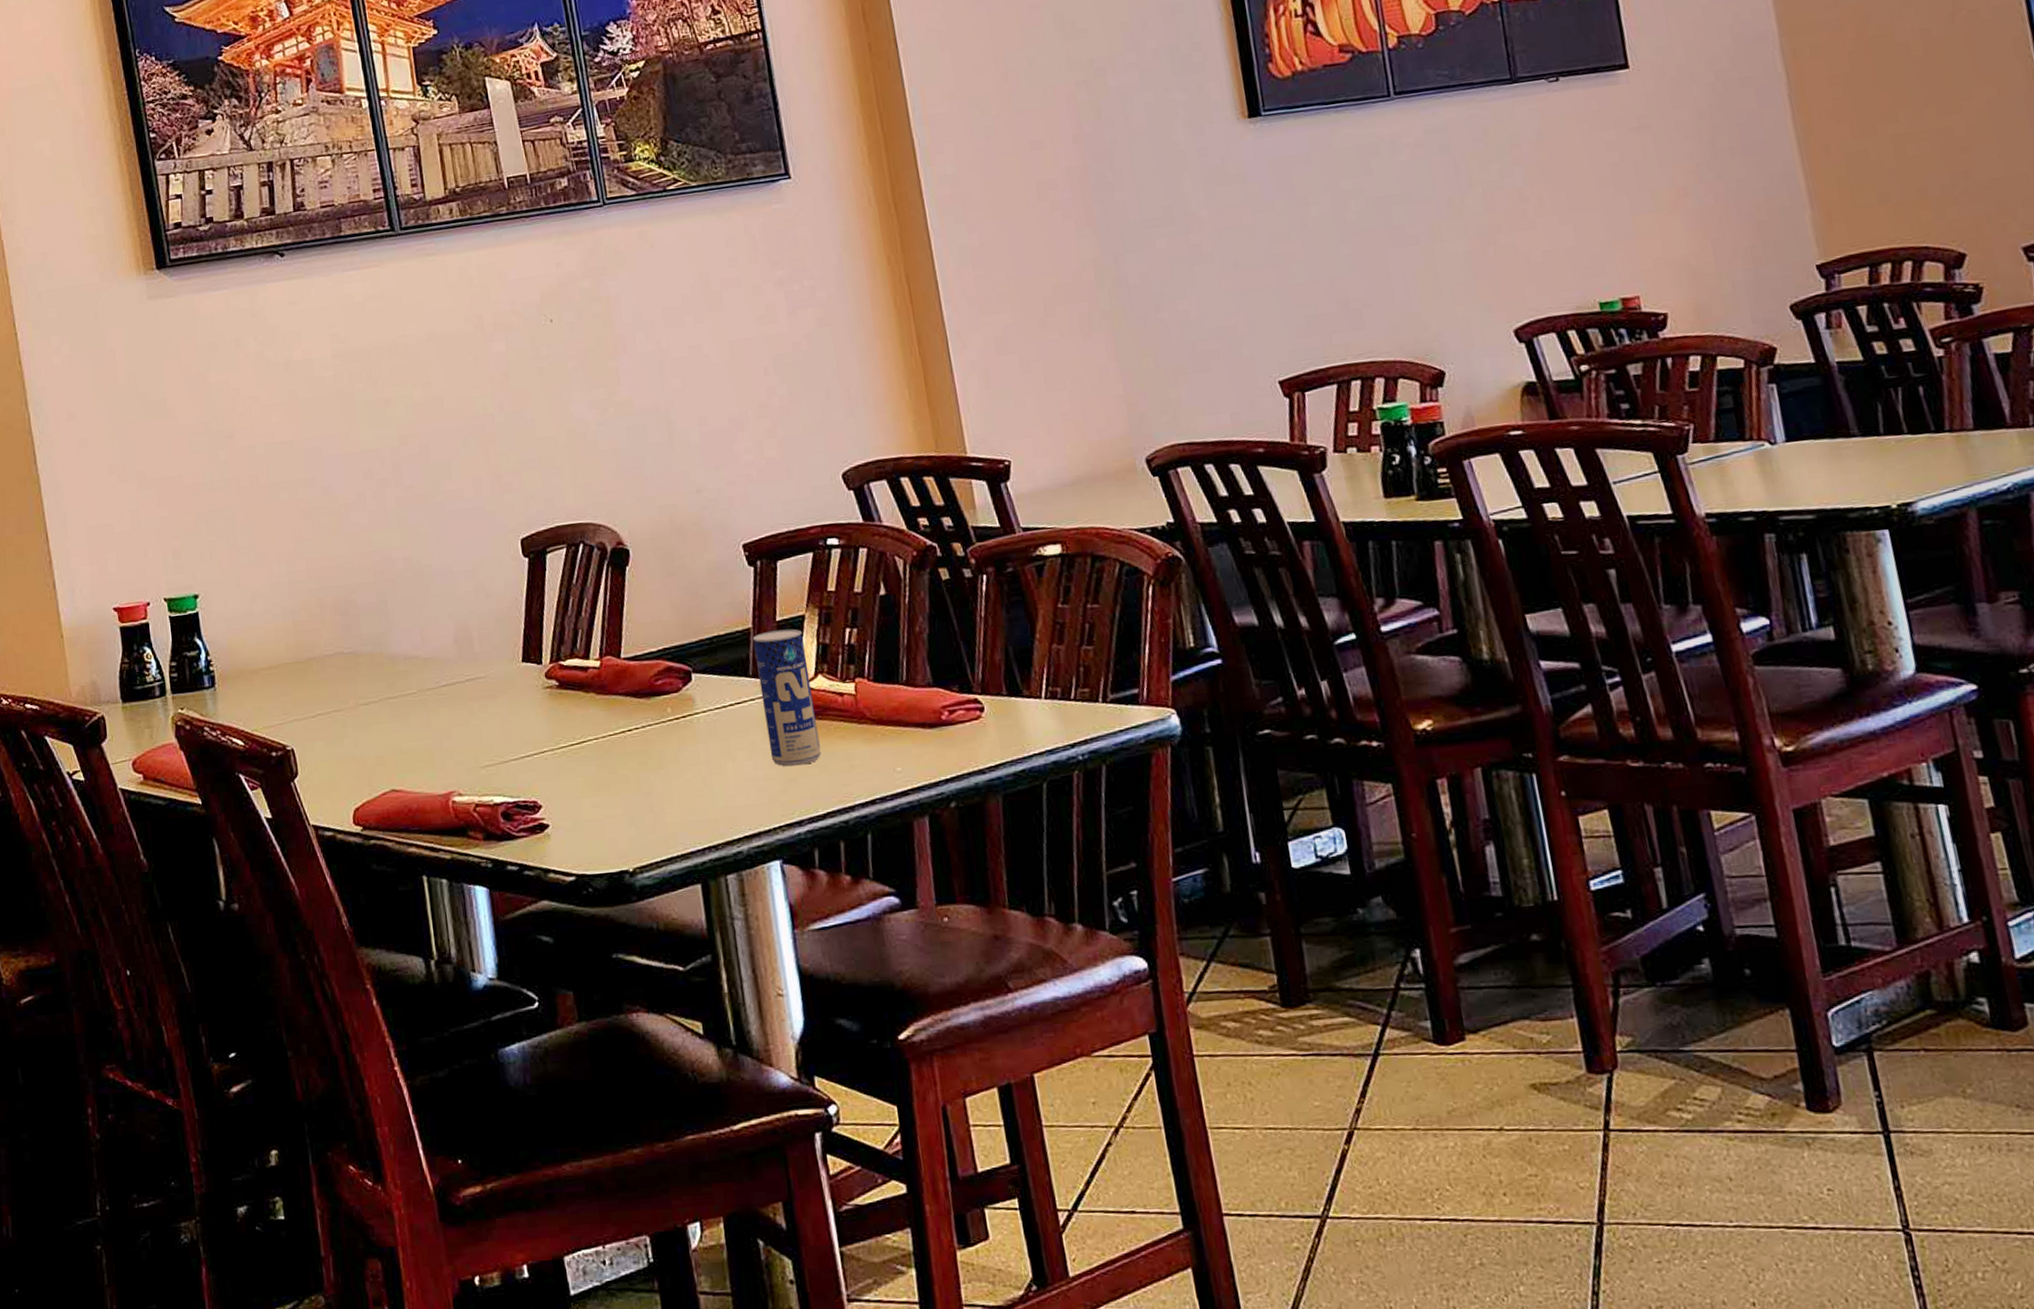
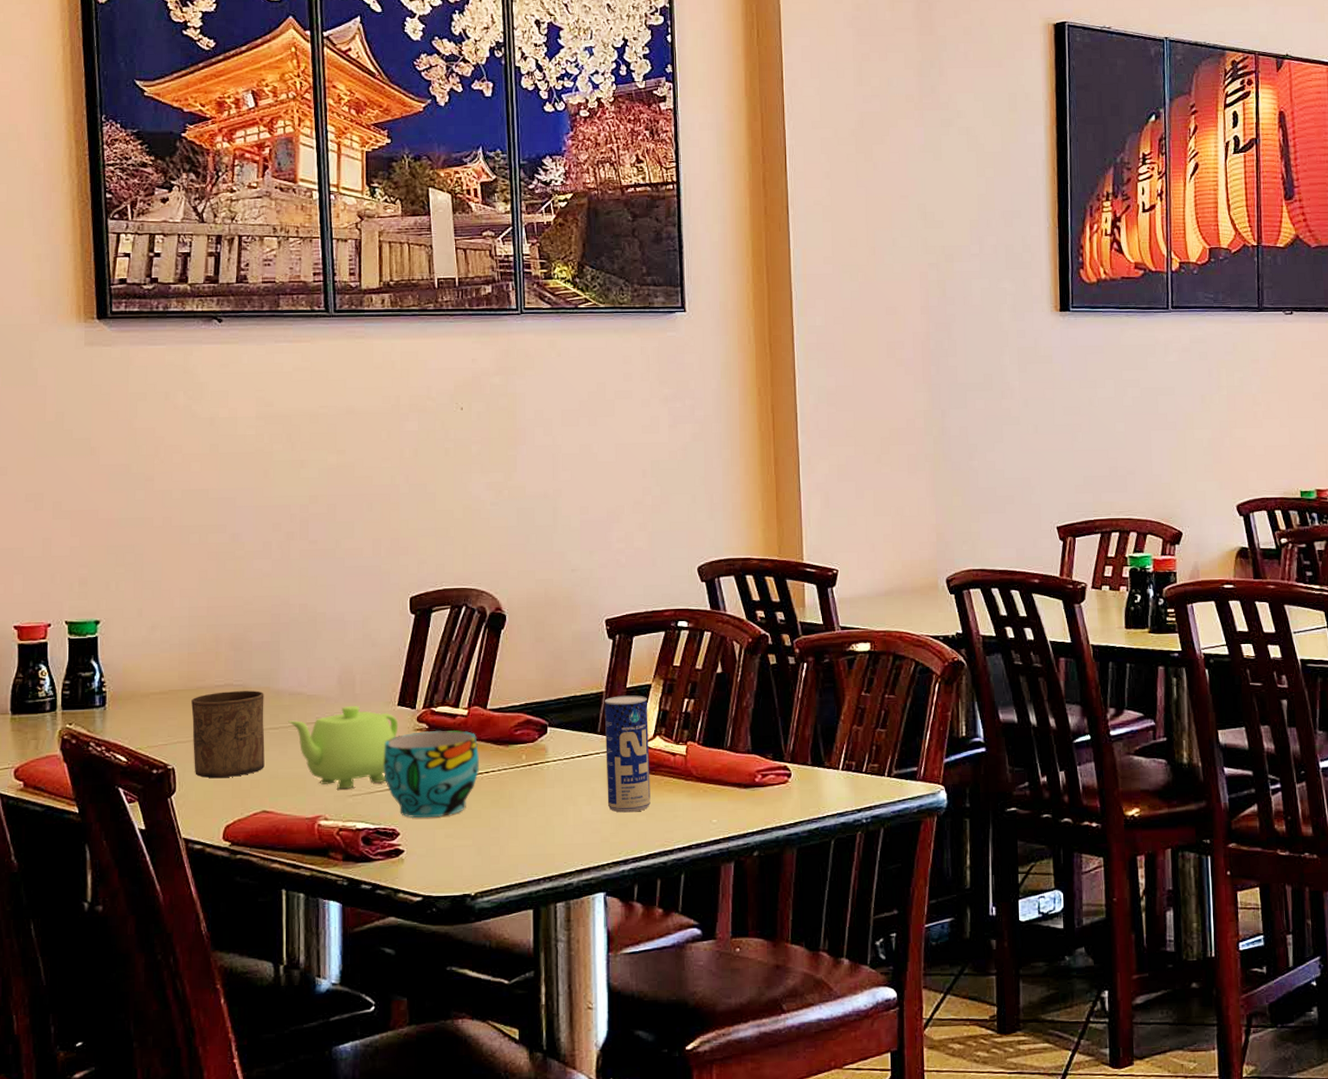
cup: none [302,657,388,758] -> present [191,690,265,779]
teapot: none [406,666,526,761] -> present [288,706,399,790]
cup: none [513,684,621,788] -> present [383,730,479,819]

